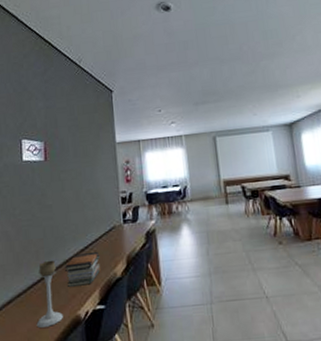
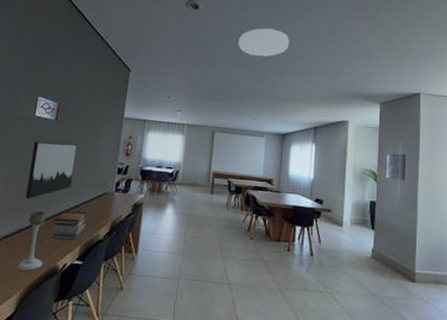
wall art: none [28,181,76,251] -> present [26,141,77,199]
ceiling light: none [220,13,276,47] -> present [238,28,290,57]

